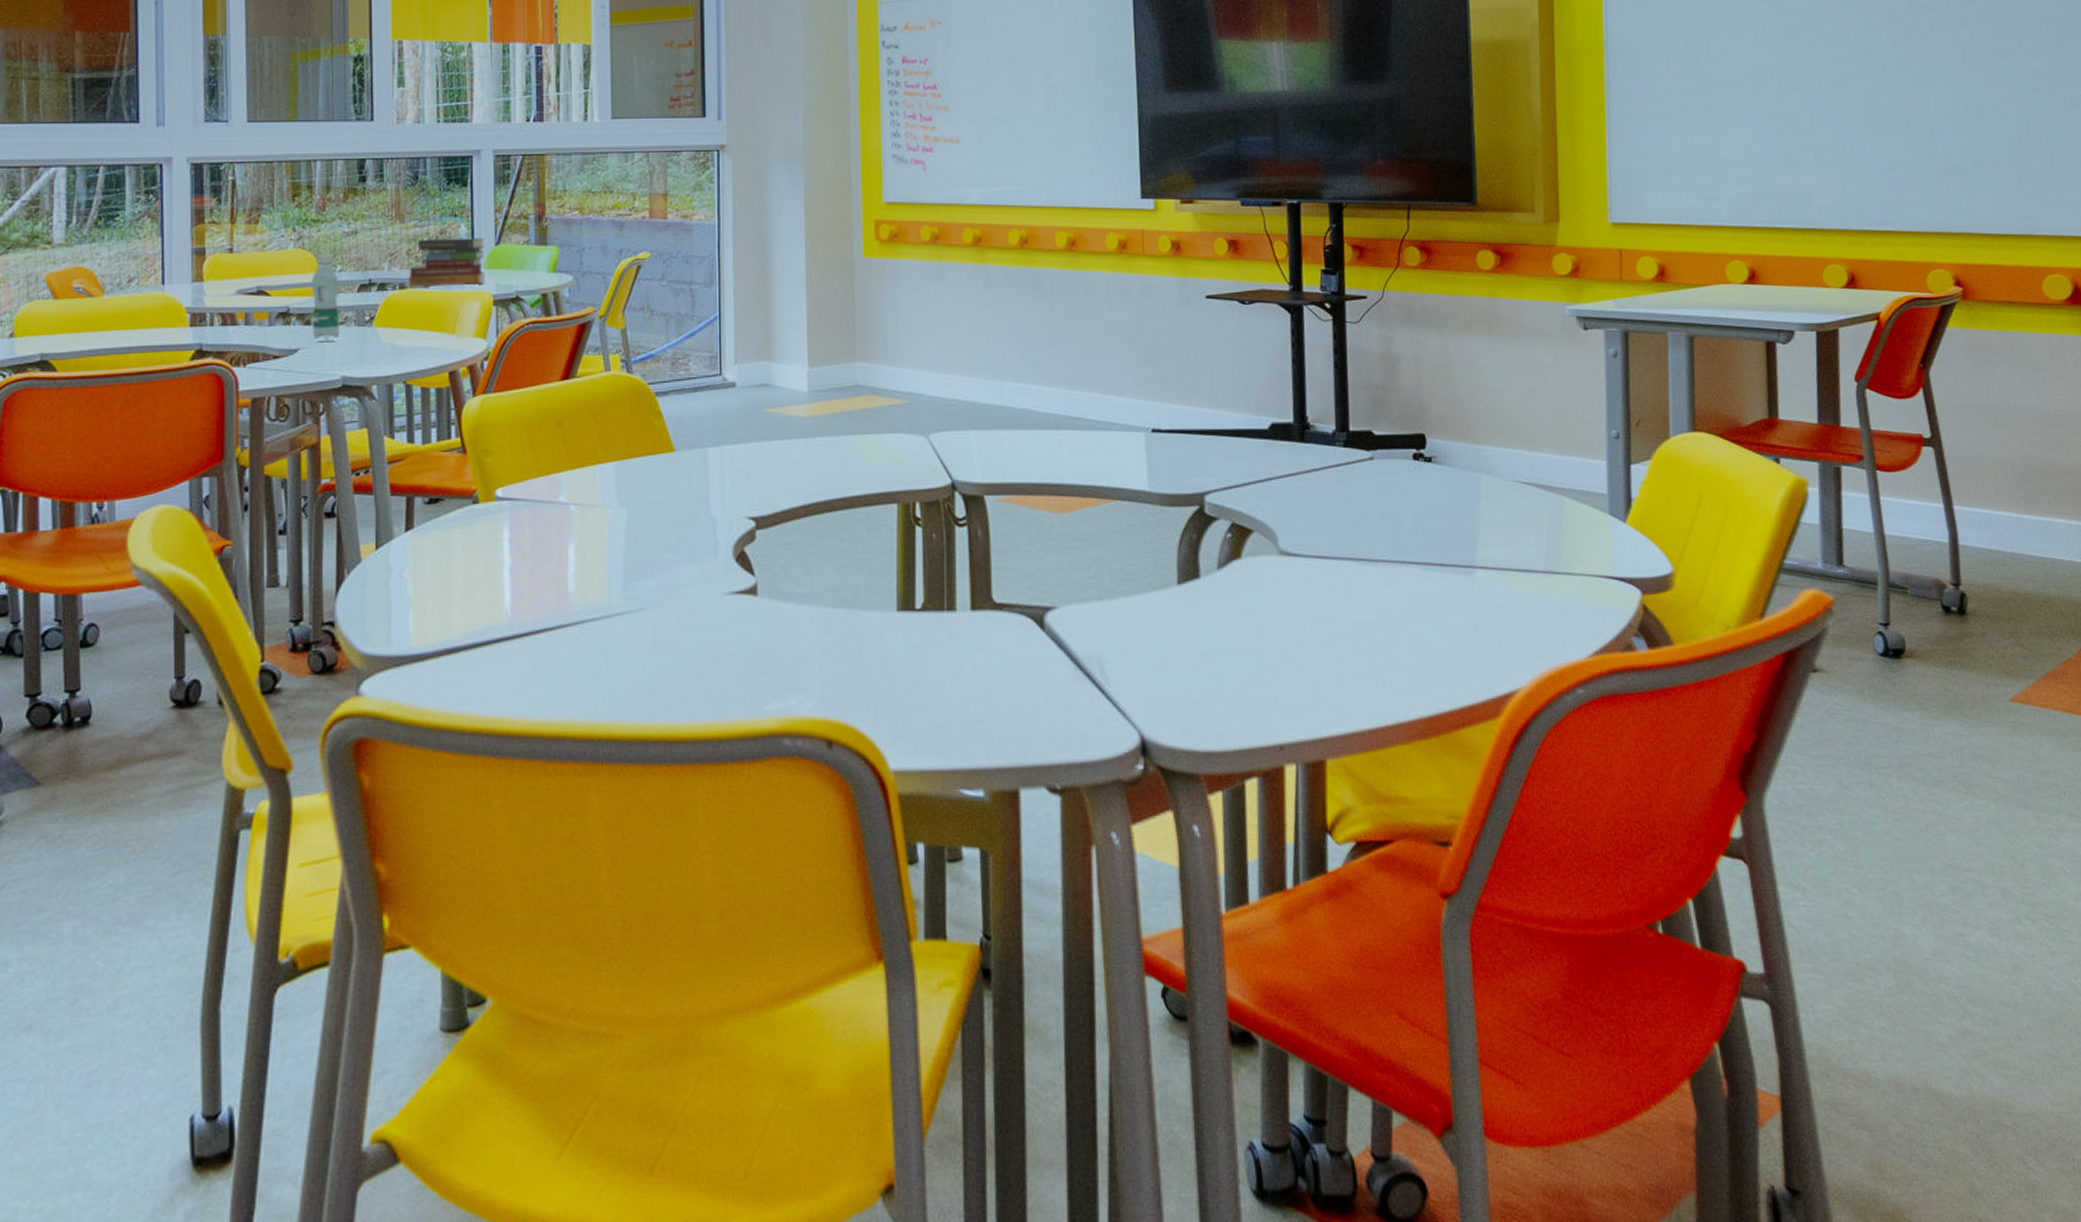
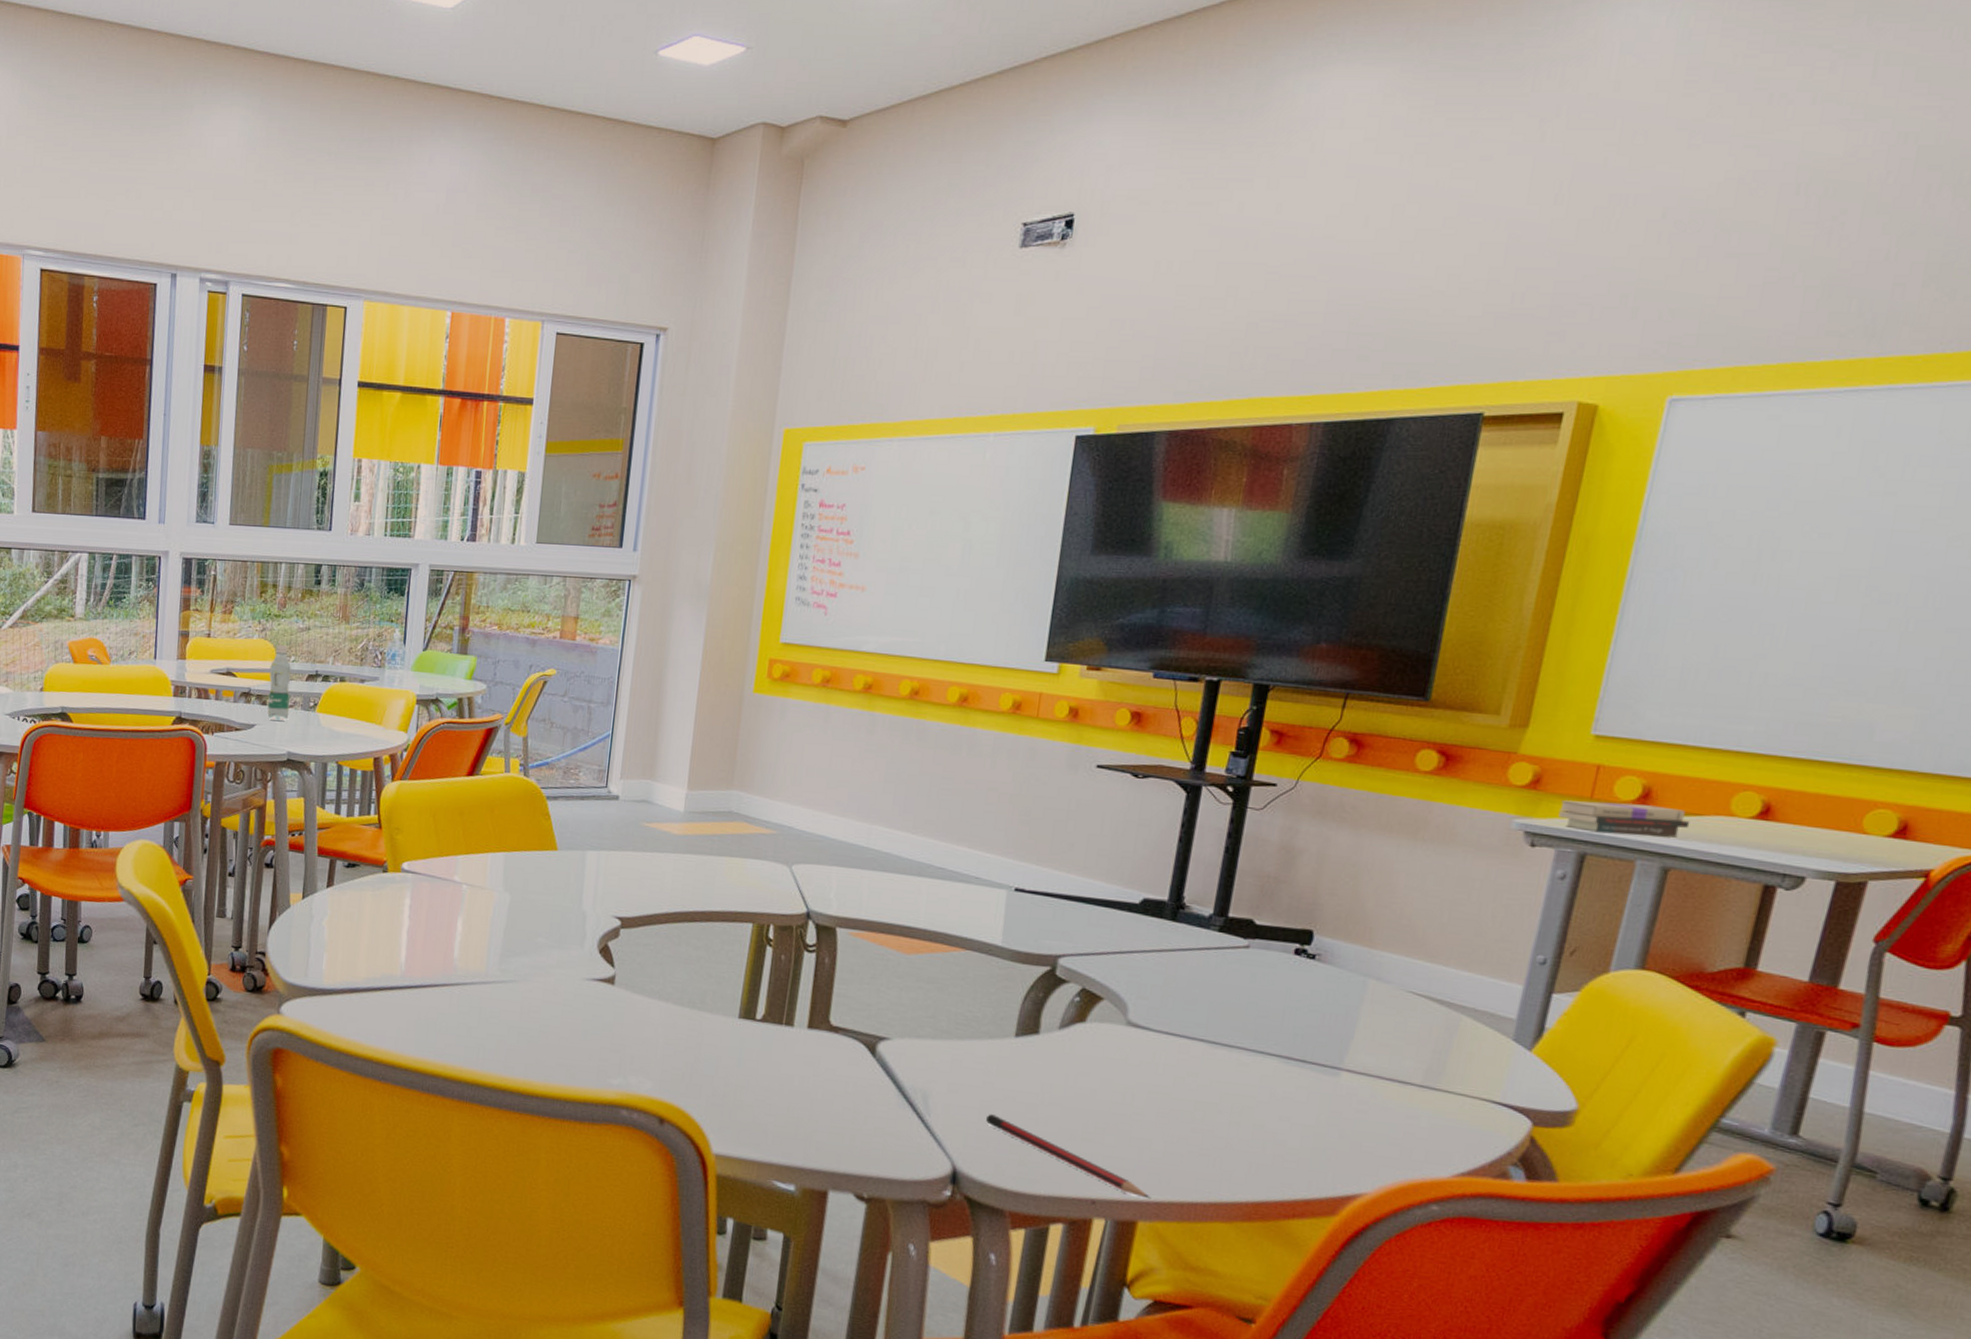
books: present [408,237,485,287] -> none [347,640,415,685]
pencil: none [1165,672,1334,734] -> present [986,1114,1152,1199]
books: none [1599,281,1700,311] -> present [1558,800,1690,838]

